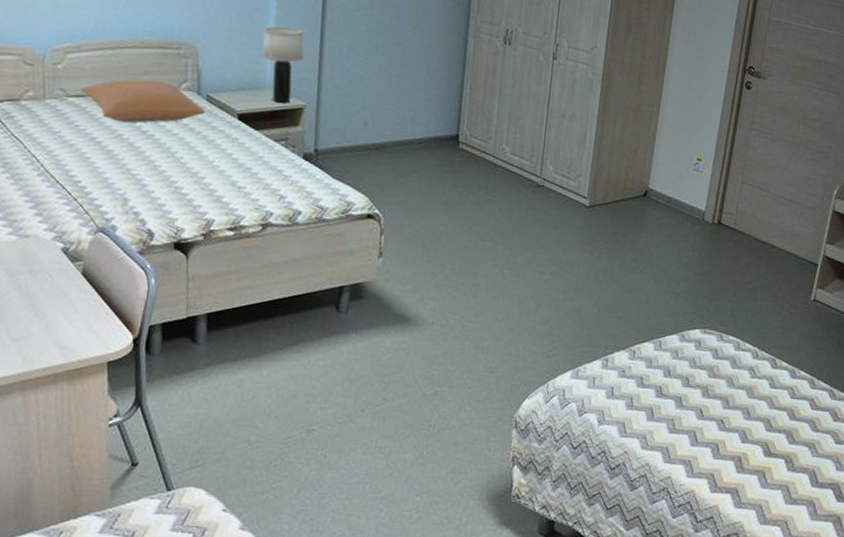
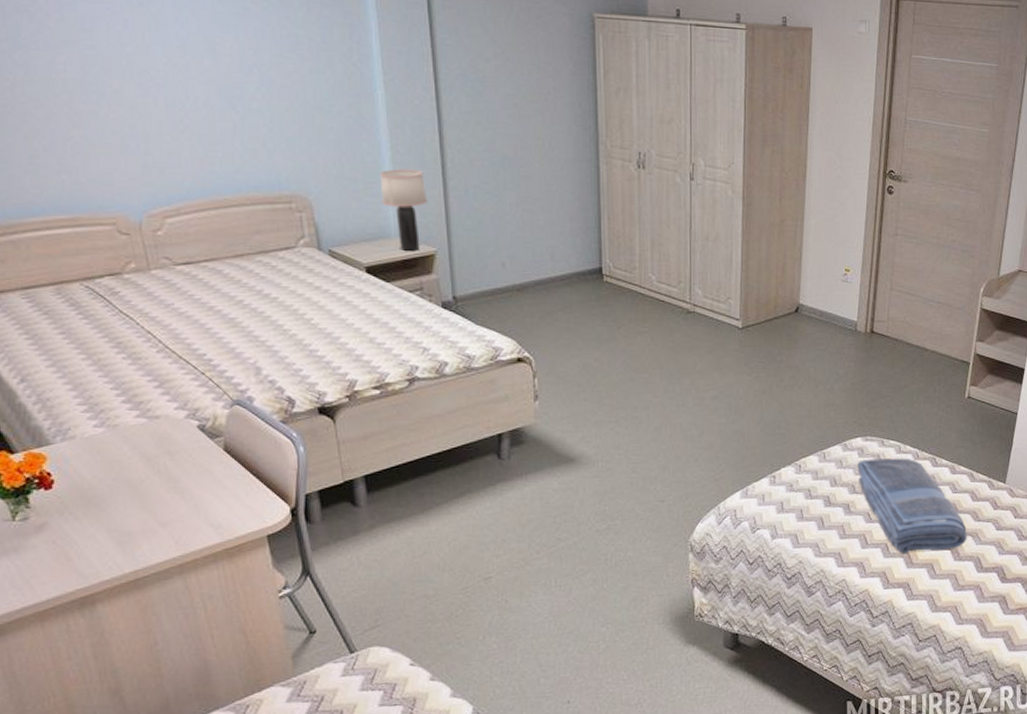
pillow: present [80,79,205,123] -> none [187,238,330,288]
towel: none [693,352,803,458] -> present [857,458,967,553]

